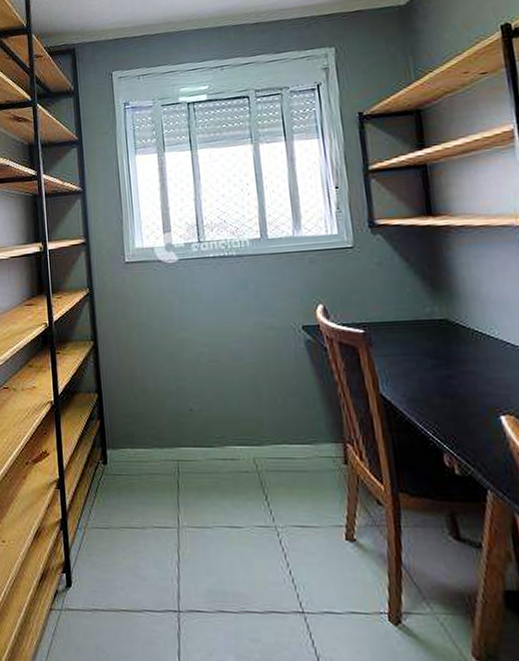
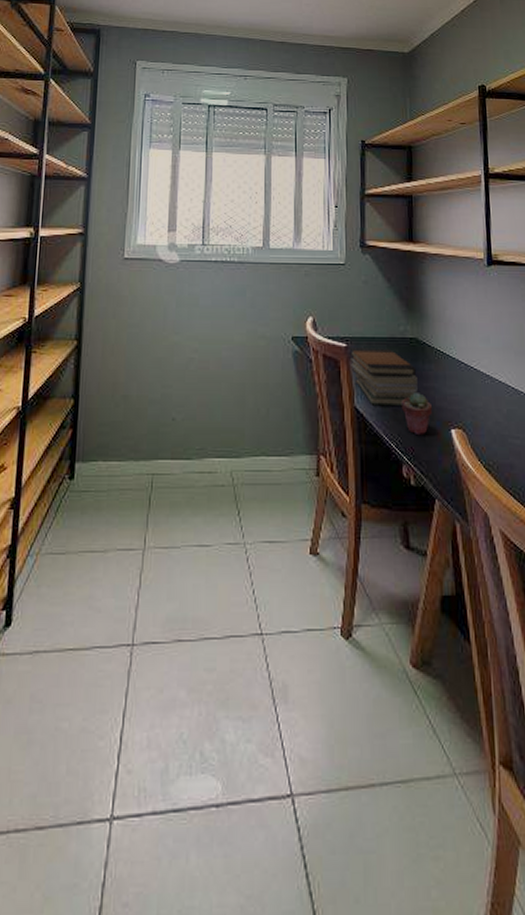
book stack: none [367,331,454,392] -> present [349,347,418,405]
potted succulent: none [436,378,474,423] -> present [402,393,432,436]

